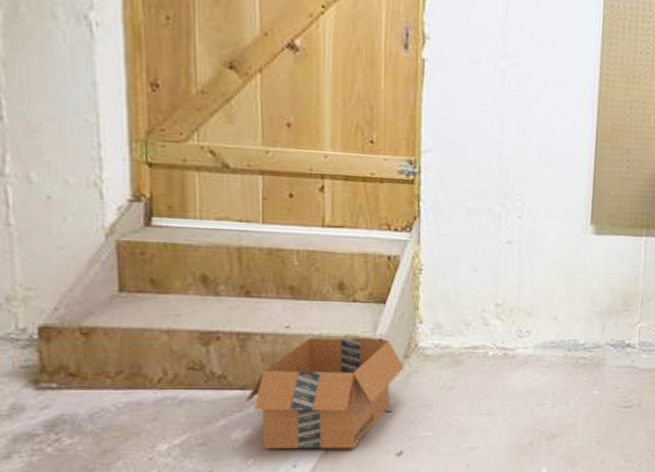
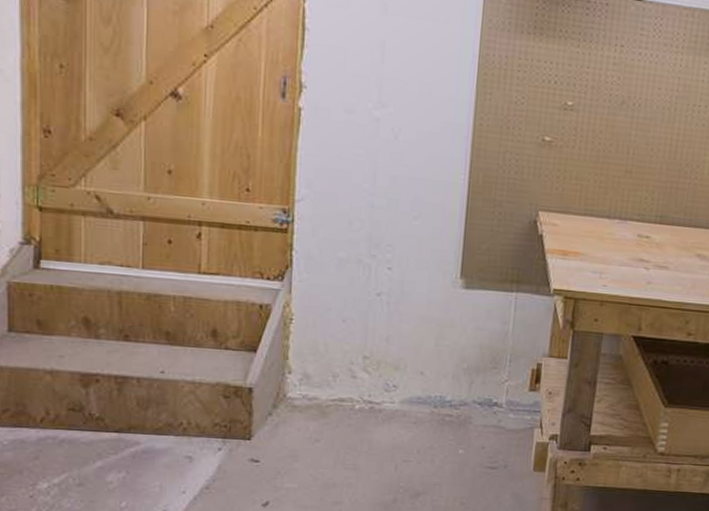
cardboard box: present [244,337,403,449] -> none [120,383,272,497]

